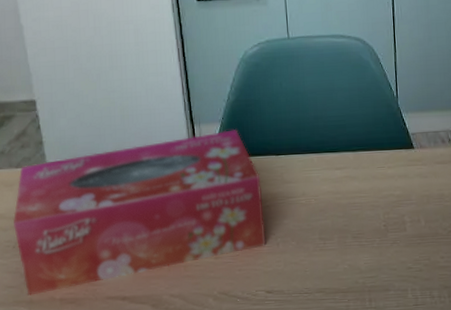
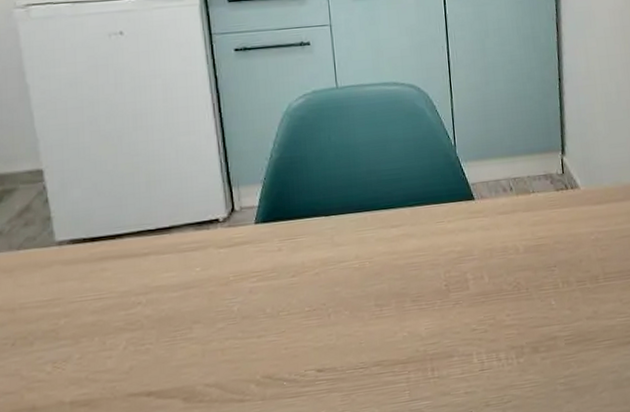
tissue box: present [13,129,267,296] -> none [13,190,316,402]

